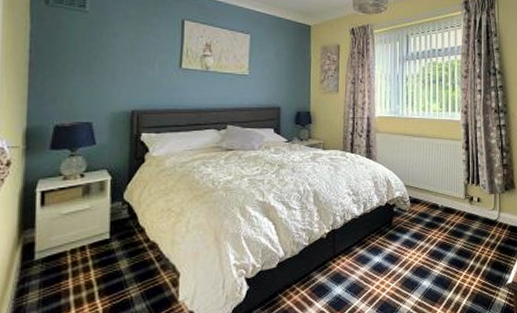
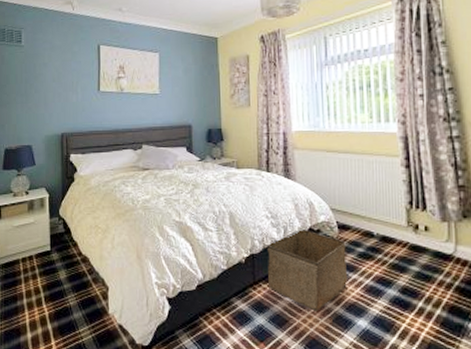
storage bin: none [347,203,416,277] -> present [267,228,347,312]

